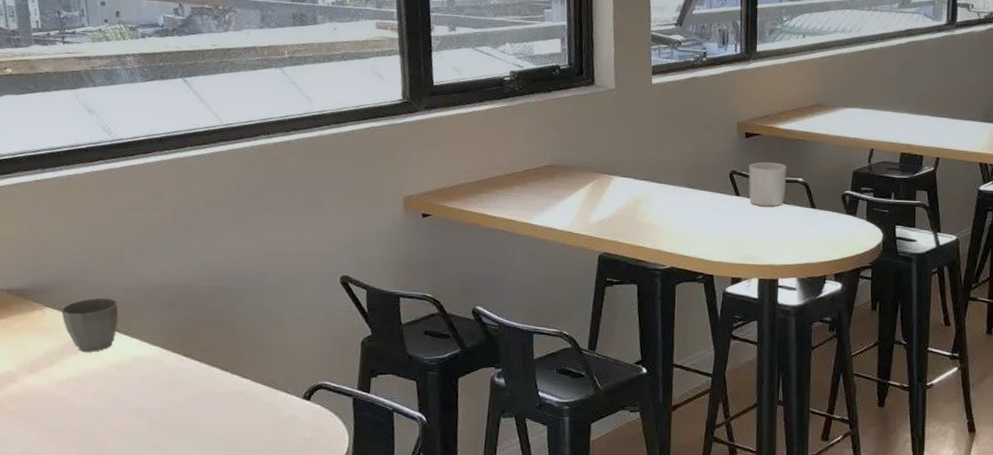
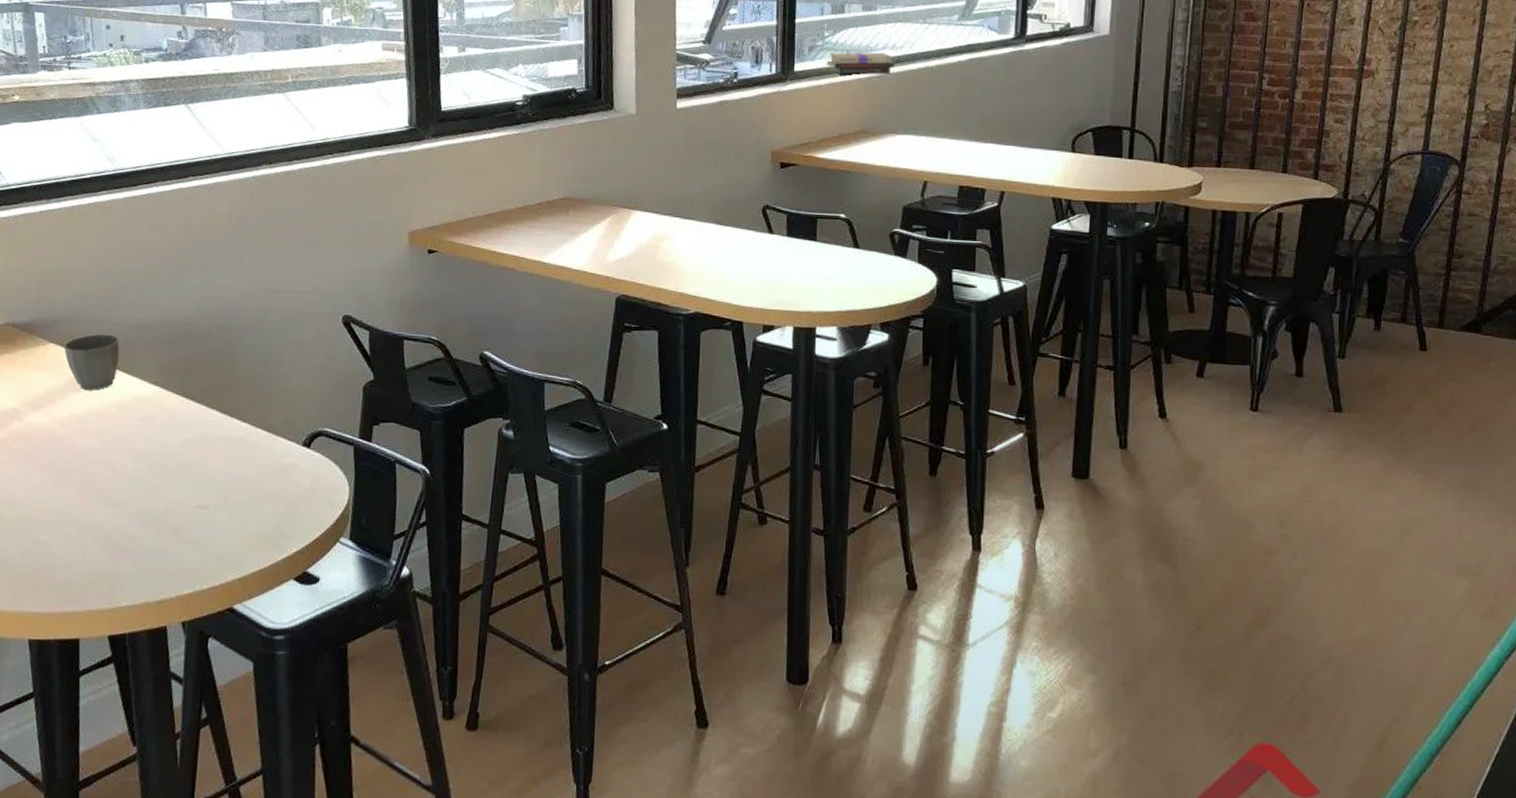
mug: present [748,162,787,207] -> none [783,195,827,246]
books: none [785,35,844,56] -> present [826,52,895,76]

